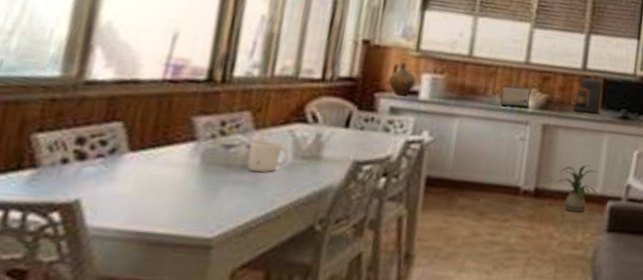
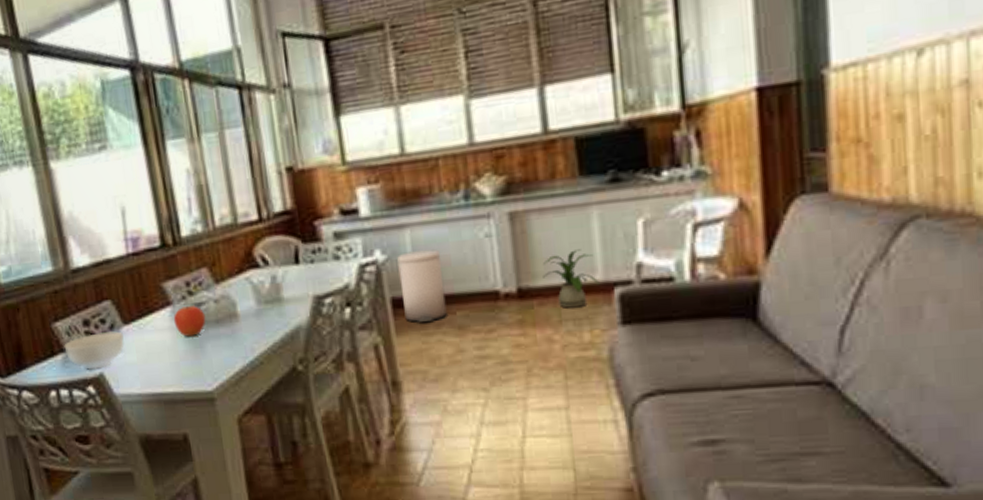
bowl: none [37,154,124,196] -> present [64,331,124,371]
fruit: none [192,145,232,177] -> present [173,306,206,337]
mug: present [247,140,290,173] -> none [216,291,254,325]
ceramic jug: present [388,63,416,97] -> none [323,181,352,220]
pedal bin: none [434,138,479,204] -> present [397,249,447,323]
toaster: present [500,84,532,108] -> none [449,171,487,203]
coffee maker: present [572,77,602,114] -> none [538,139,579,188]

